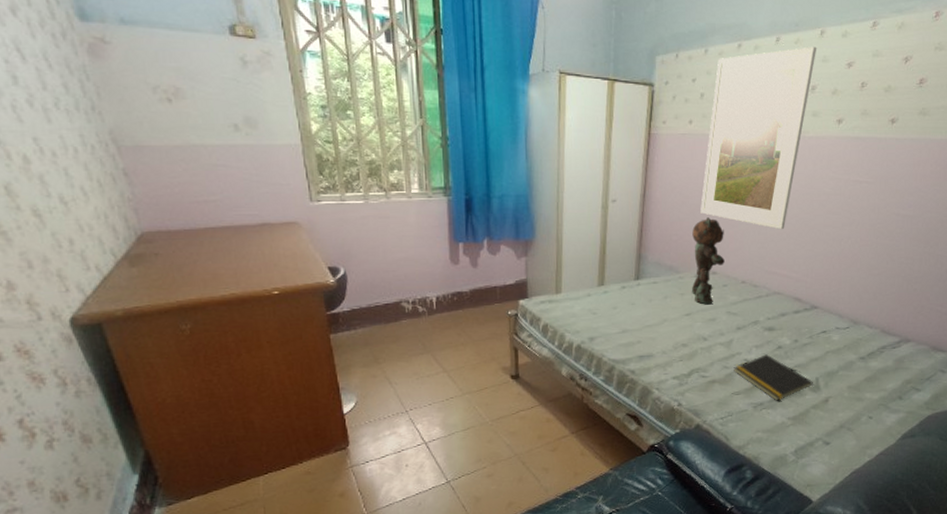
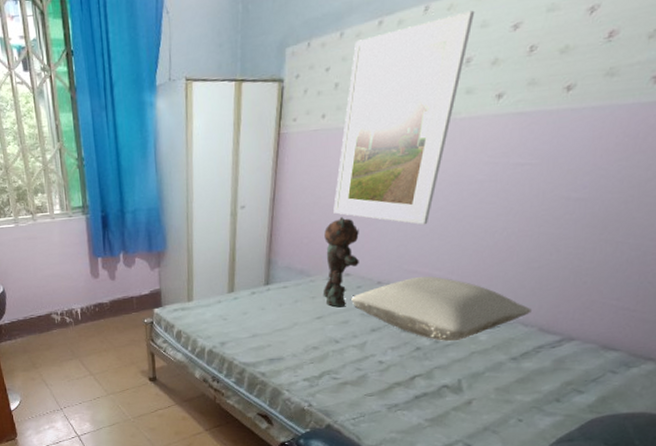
pillow: none [718,277,874,341] -> present [351,276,531,342]
notepad: present [734,354,813,401] -> none [367,356,455,403]

